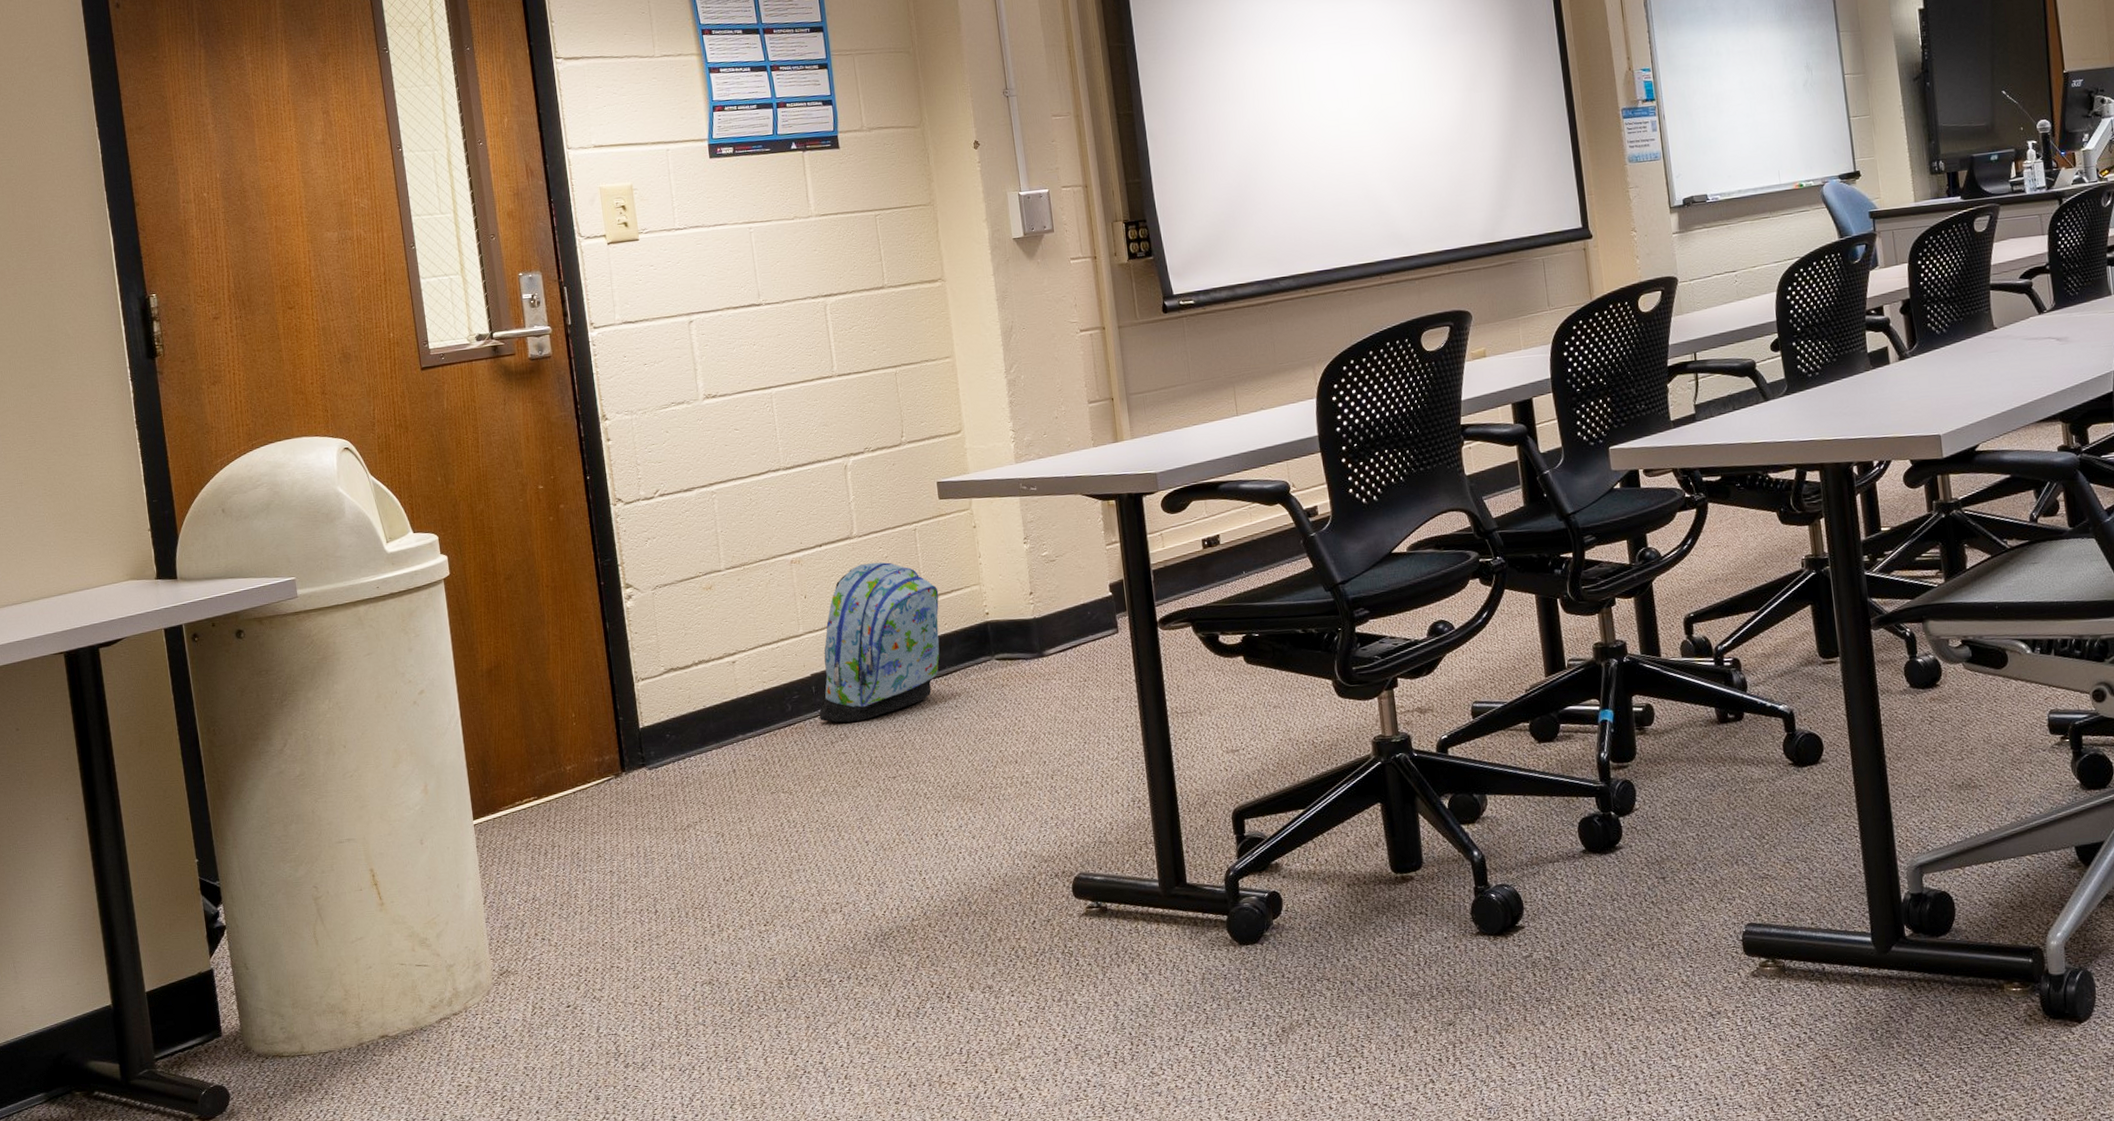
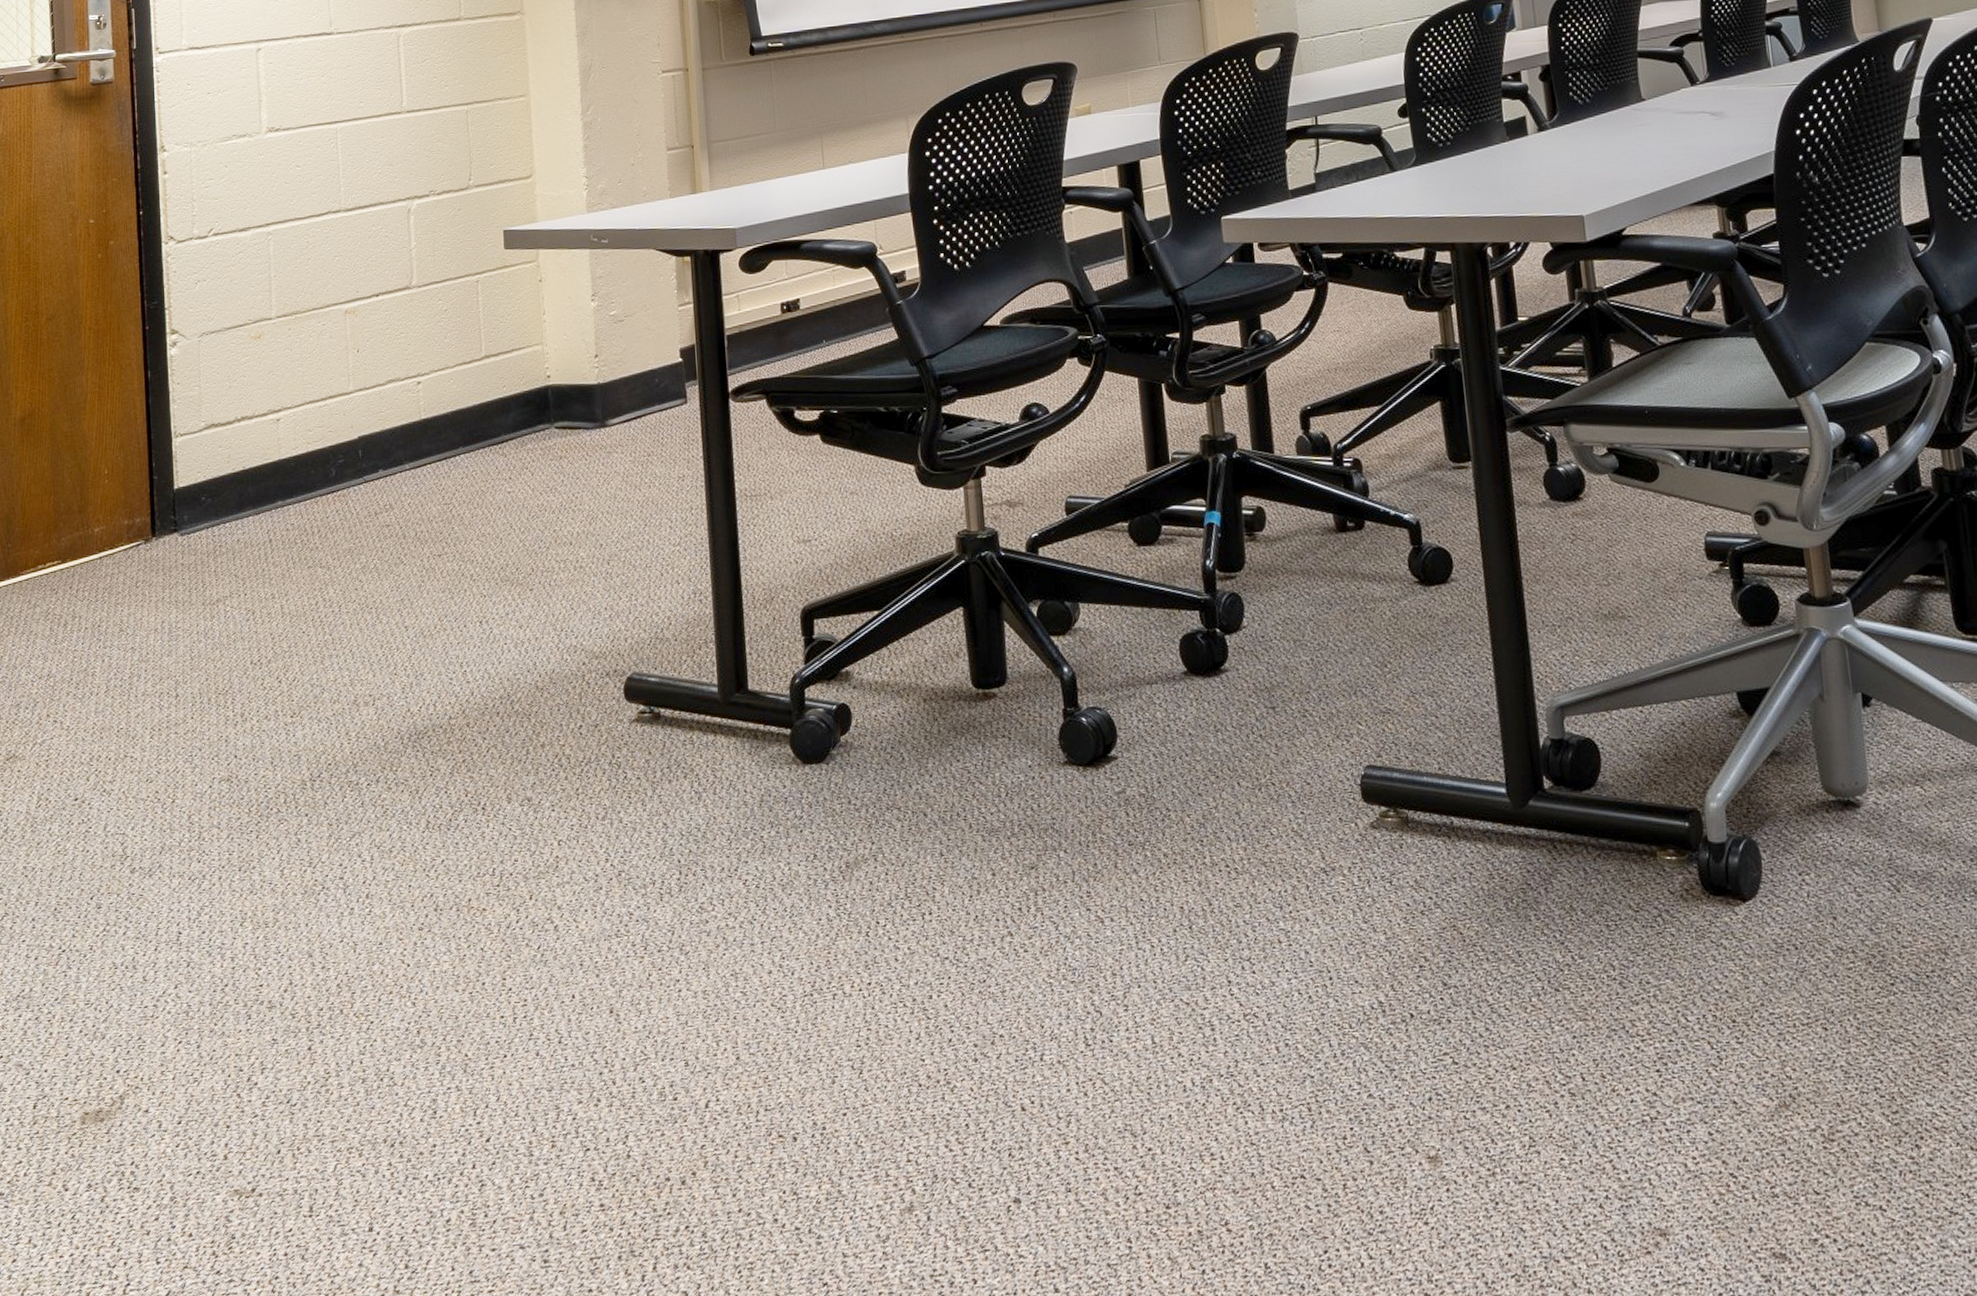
backpack: present [819,562,940,723] -> none [364,315,499,492]

